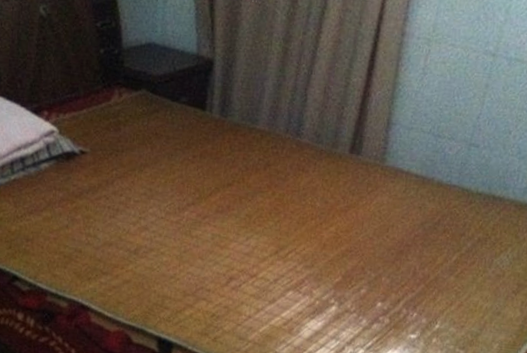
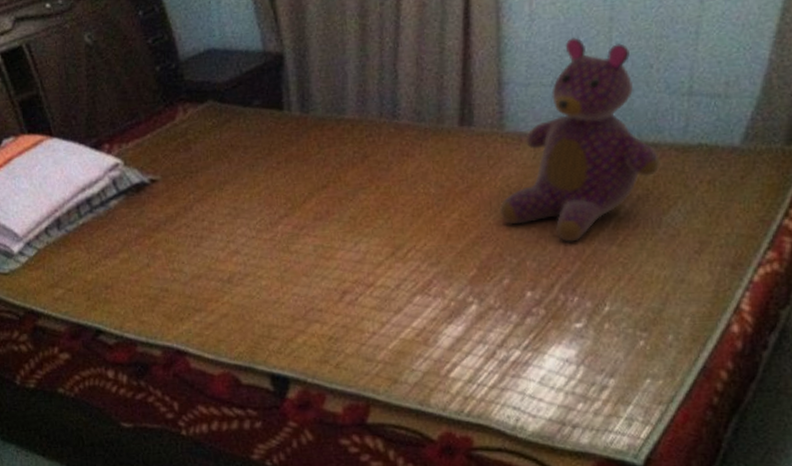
teddy bear: none [369,95,501,267] -> present [500,37,660,242]

